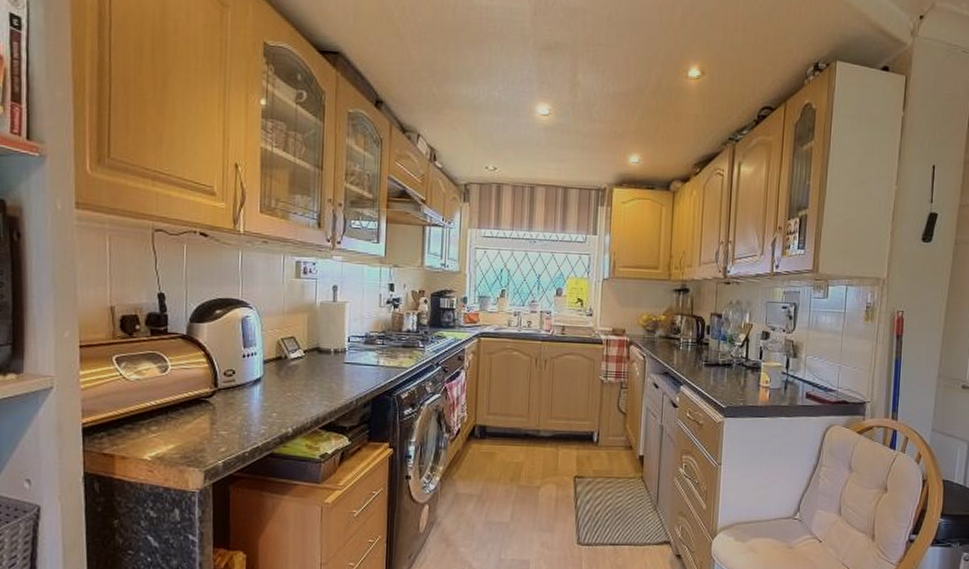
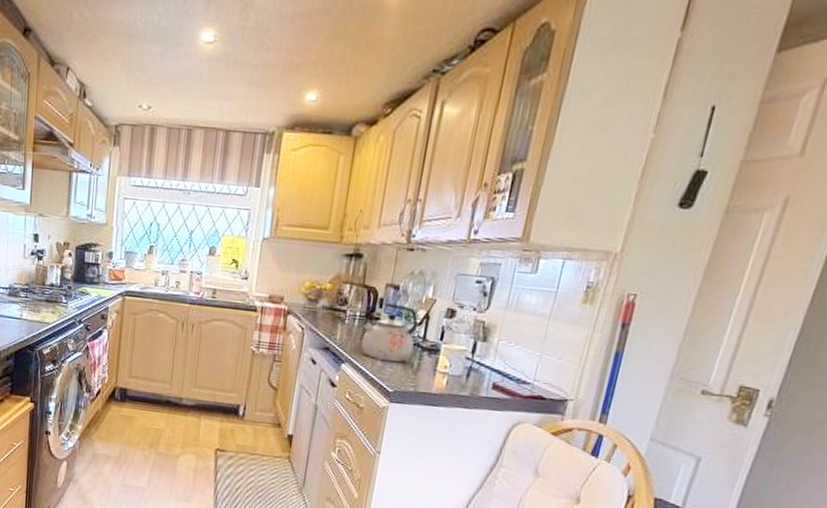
kettle: none [695,330,740,381] -> present [360,303,418,362]

